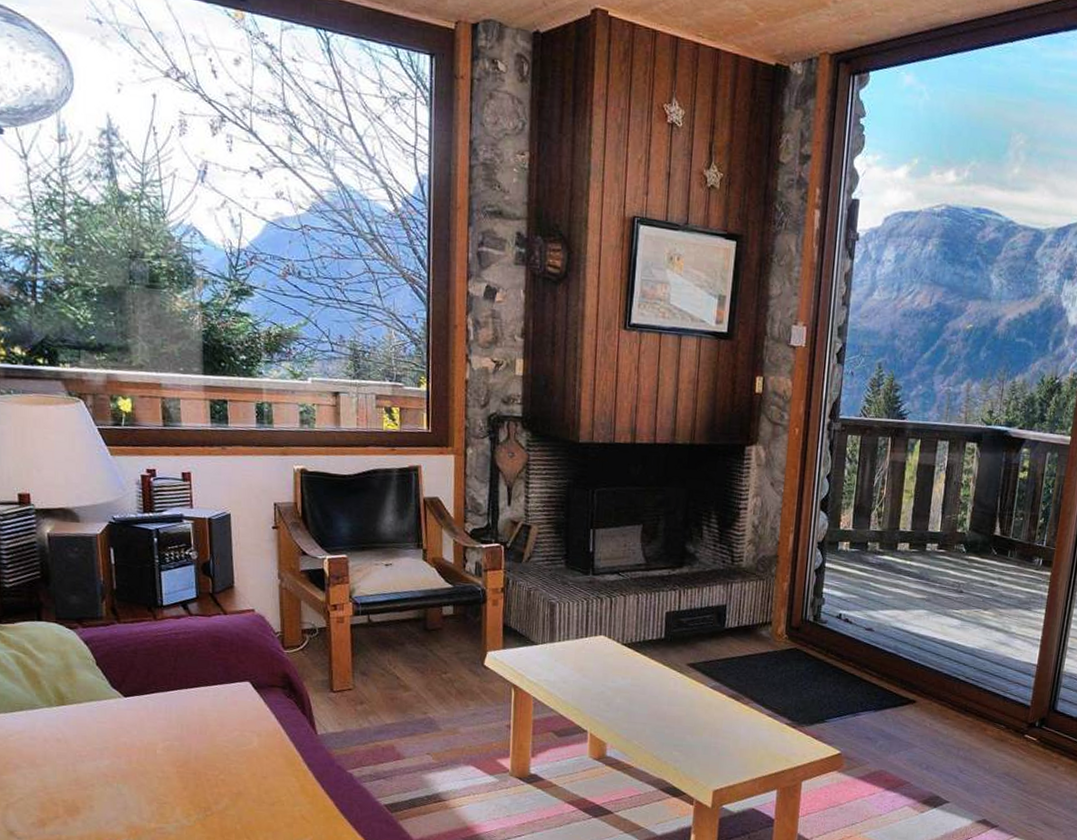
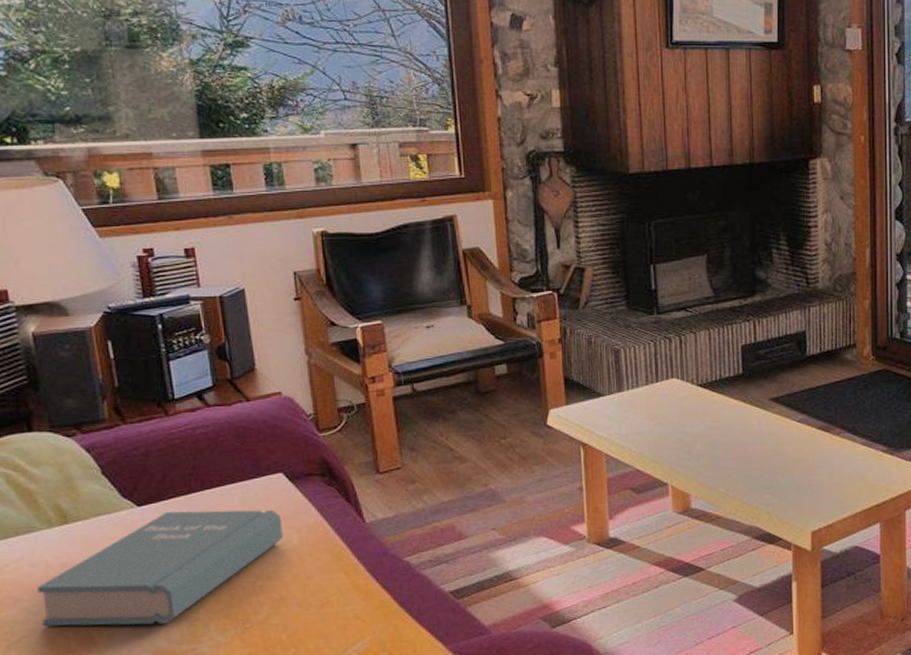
book: none [35,705,246,803] -> present [37,509,283,626]

